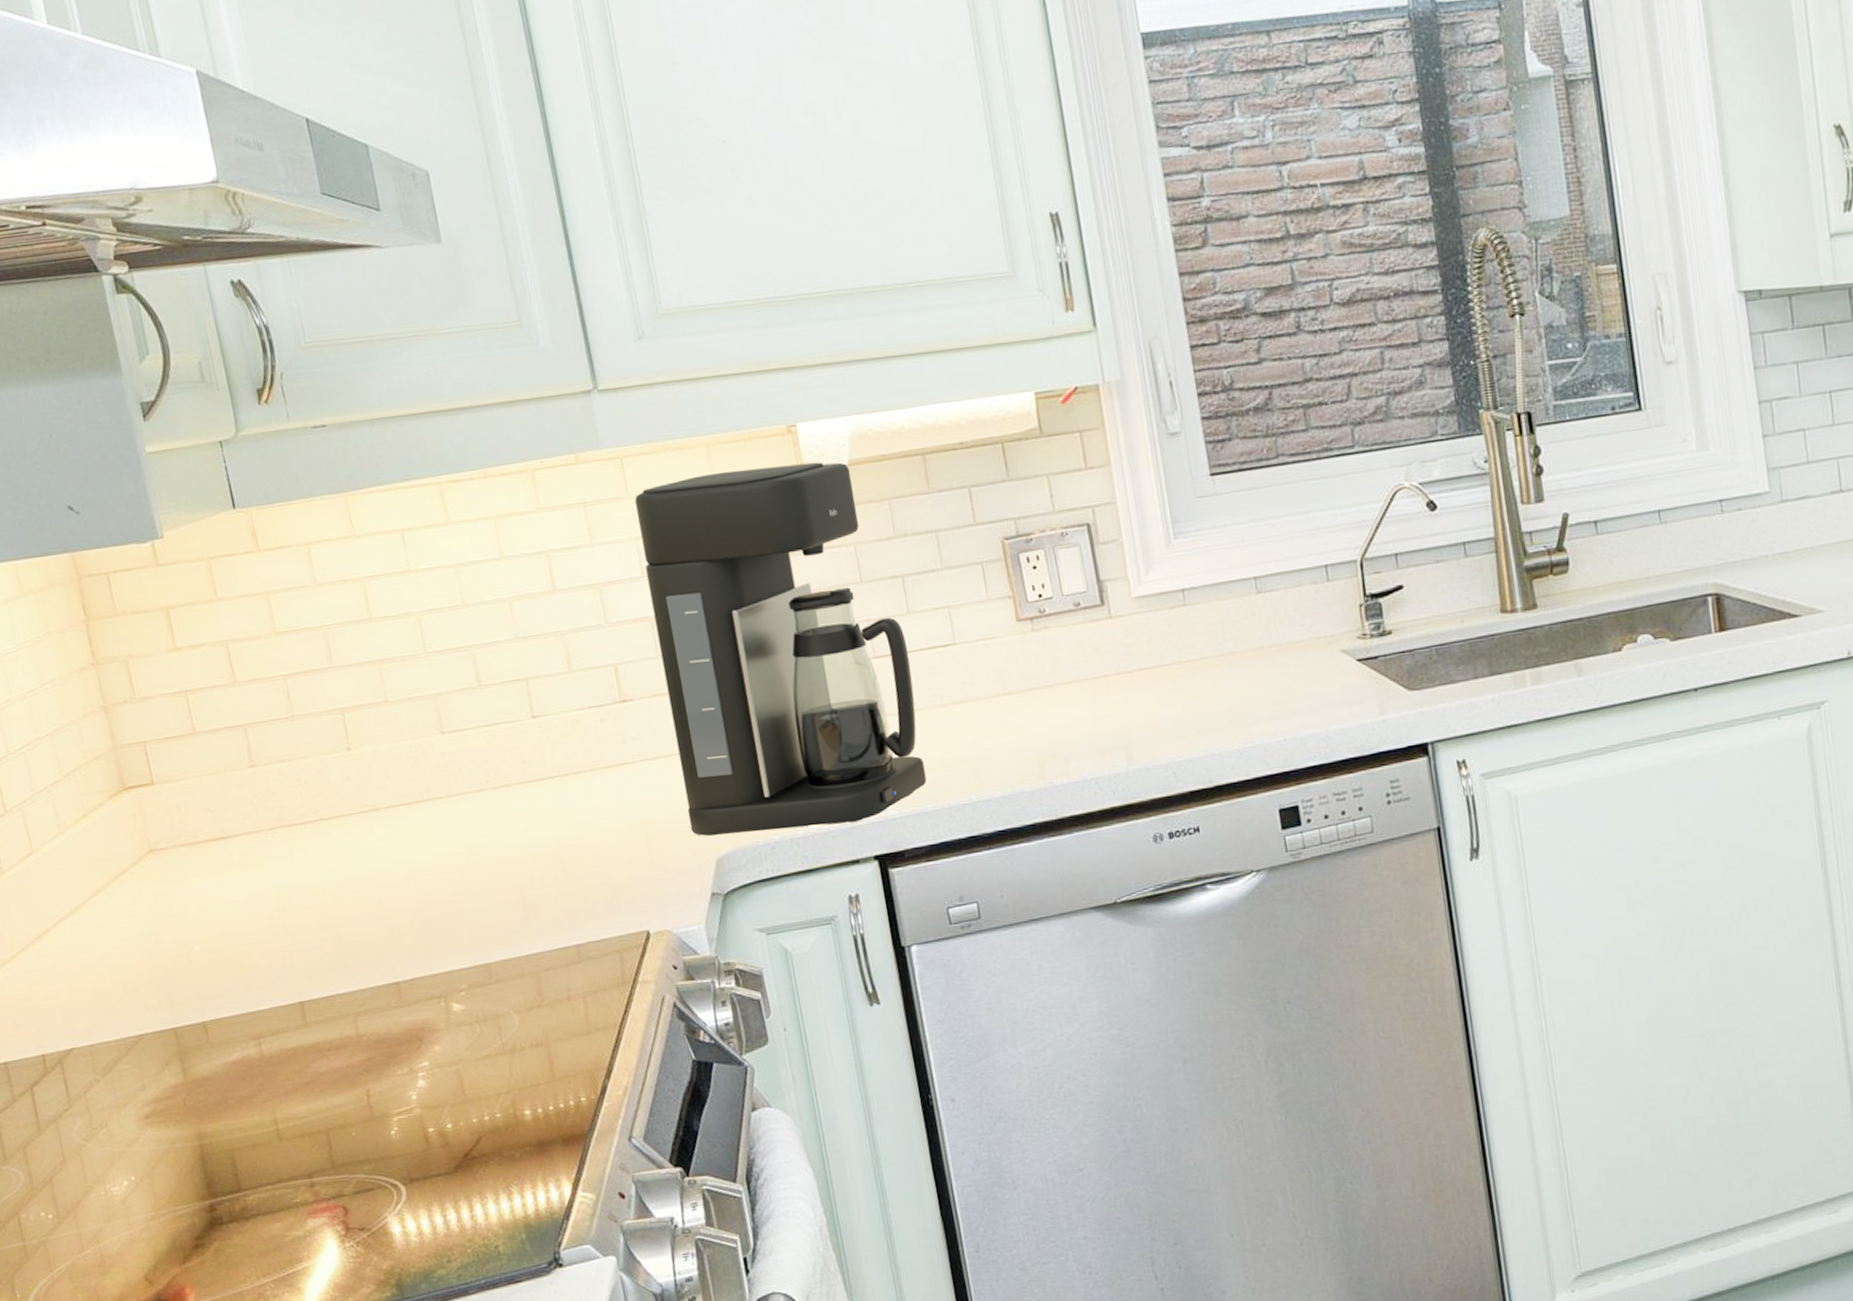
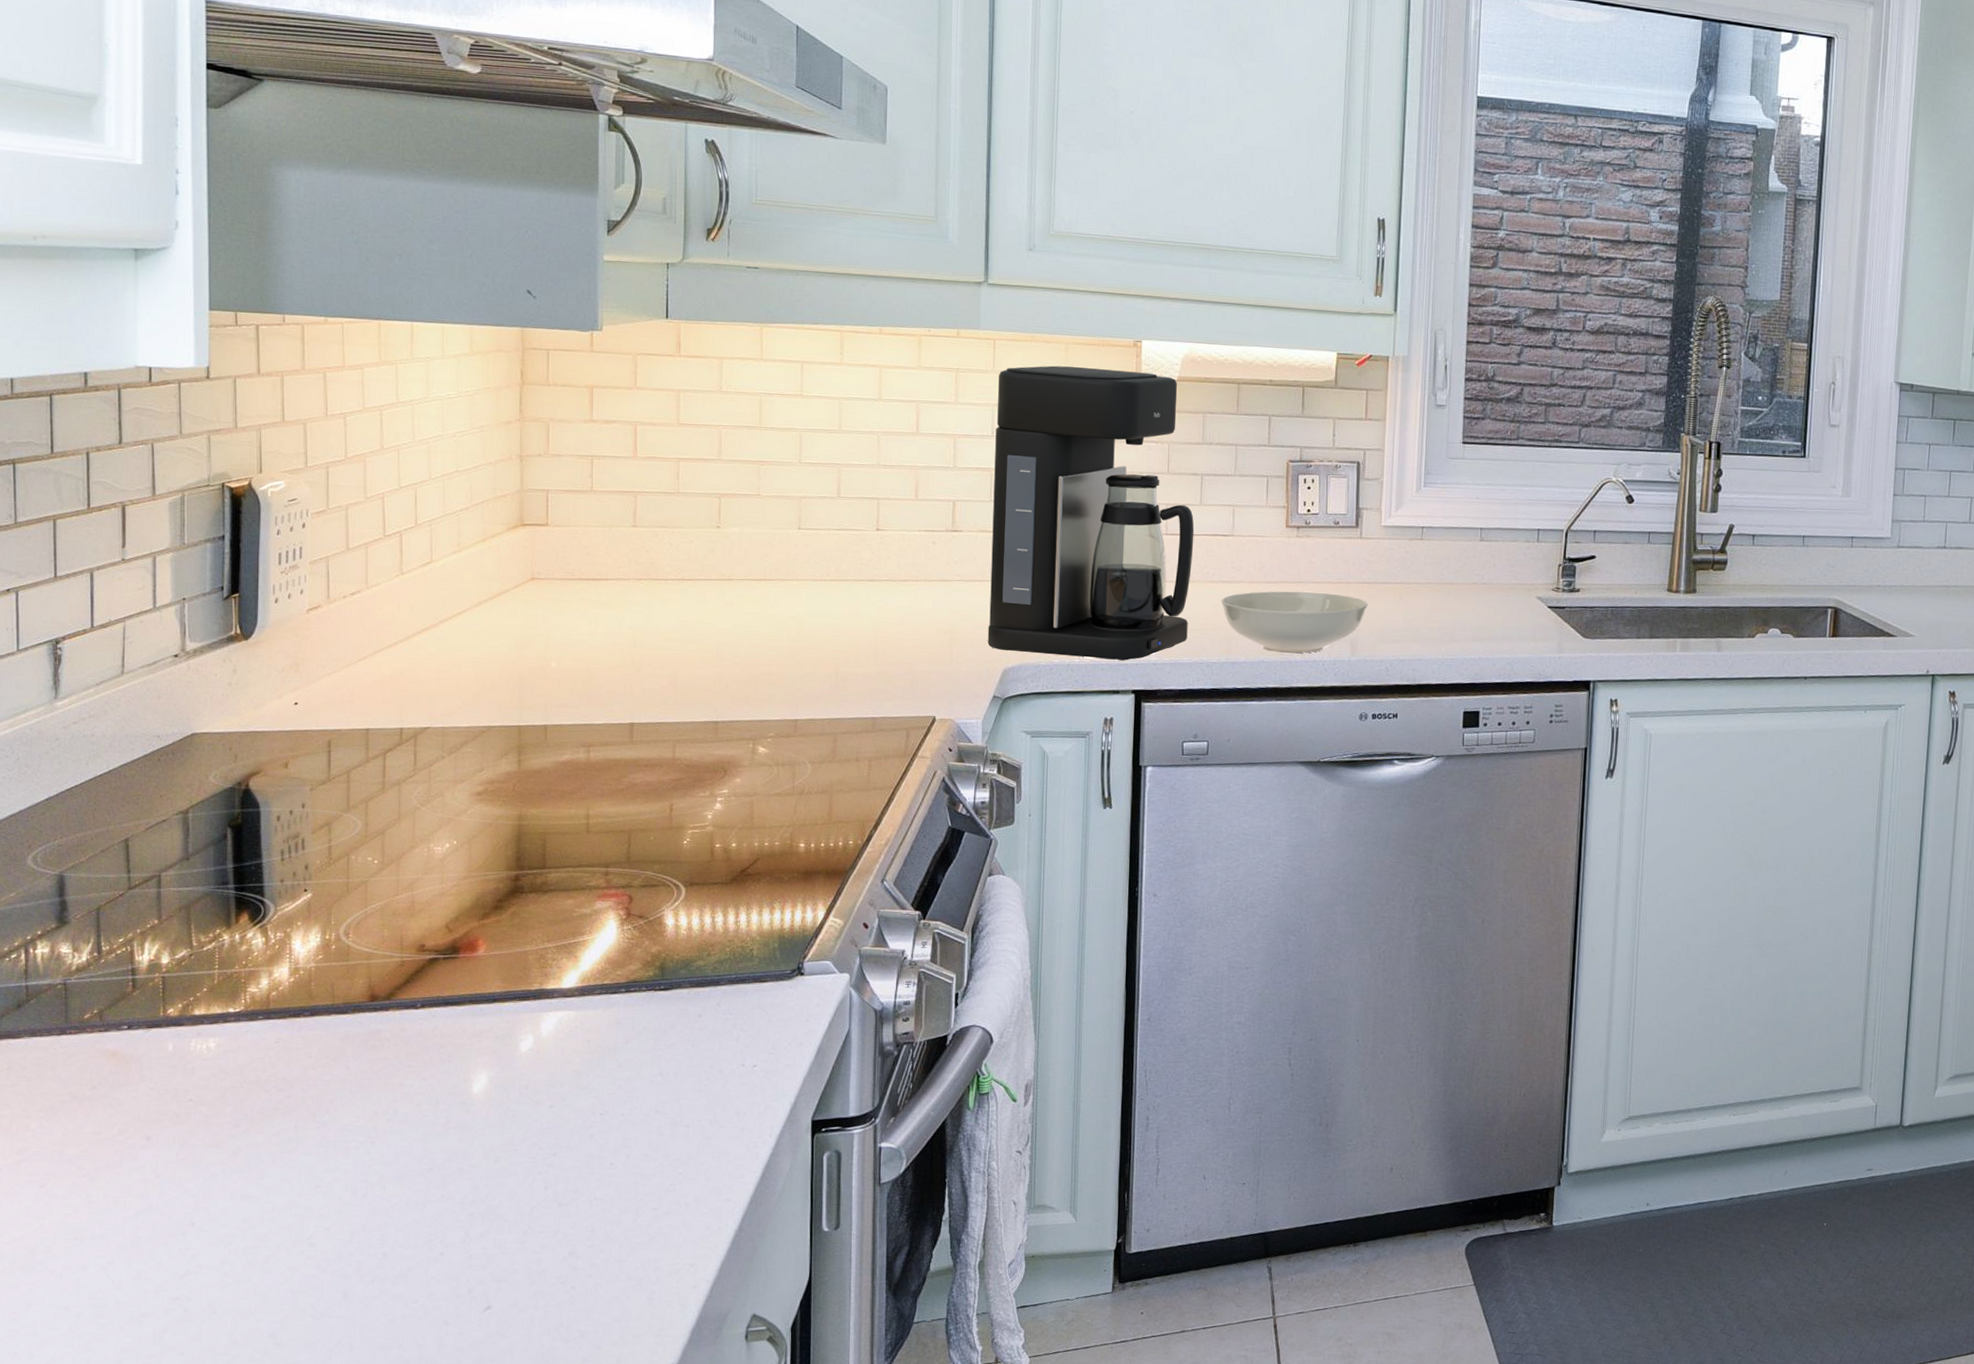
bowl: none [957,692,1136,778] -> present [1221,591,1368,653]

